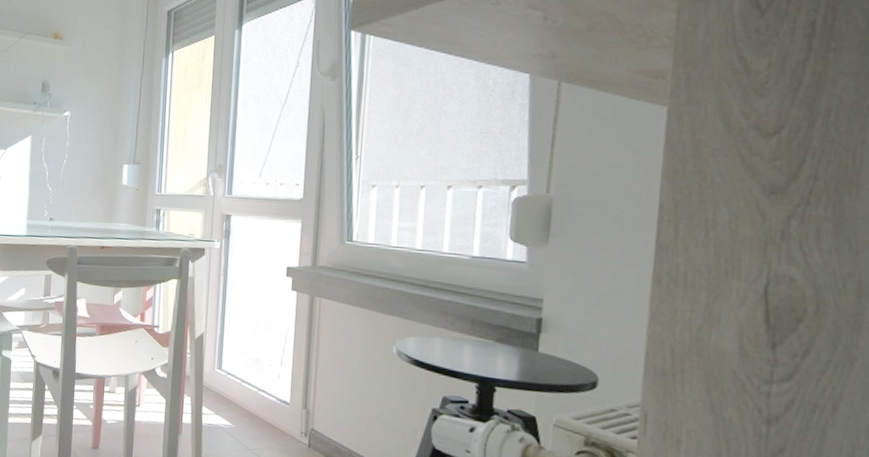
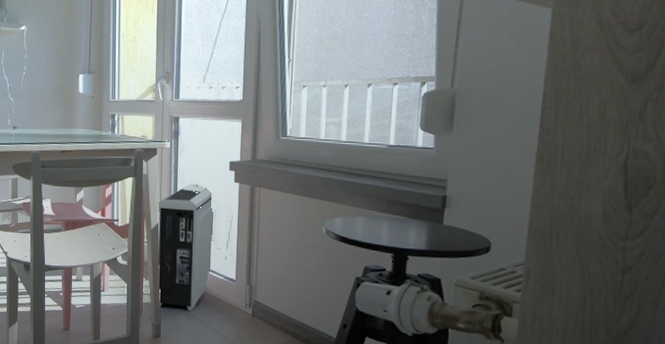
air purifier: none [199,289,269,437] -> present [158,183,216,312]

